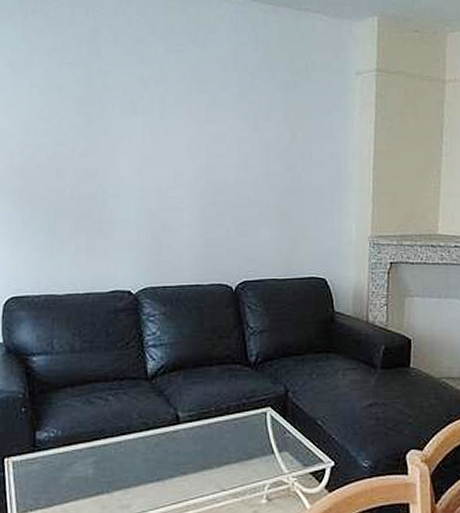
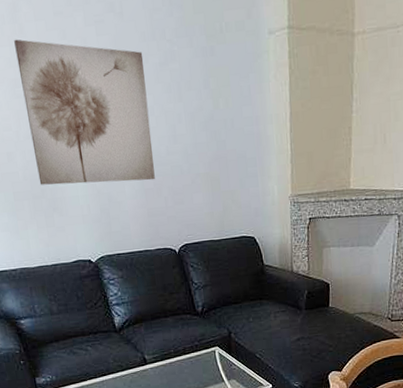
wall art: none [87,60,222,209] -> present [14,39,155,185]

